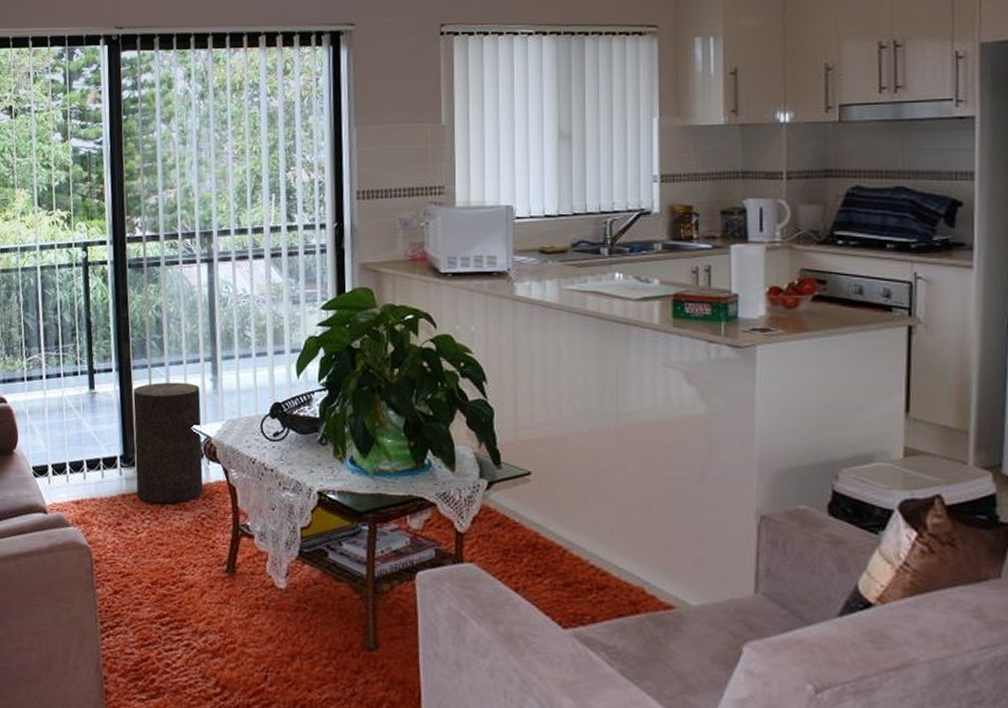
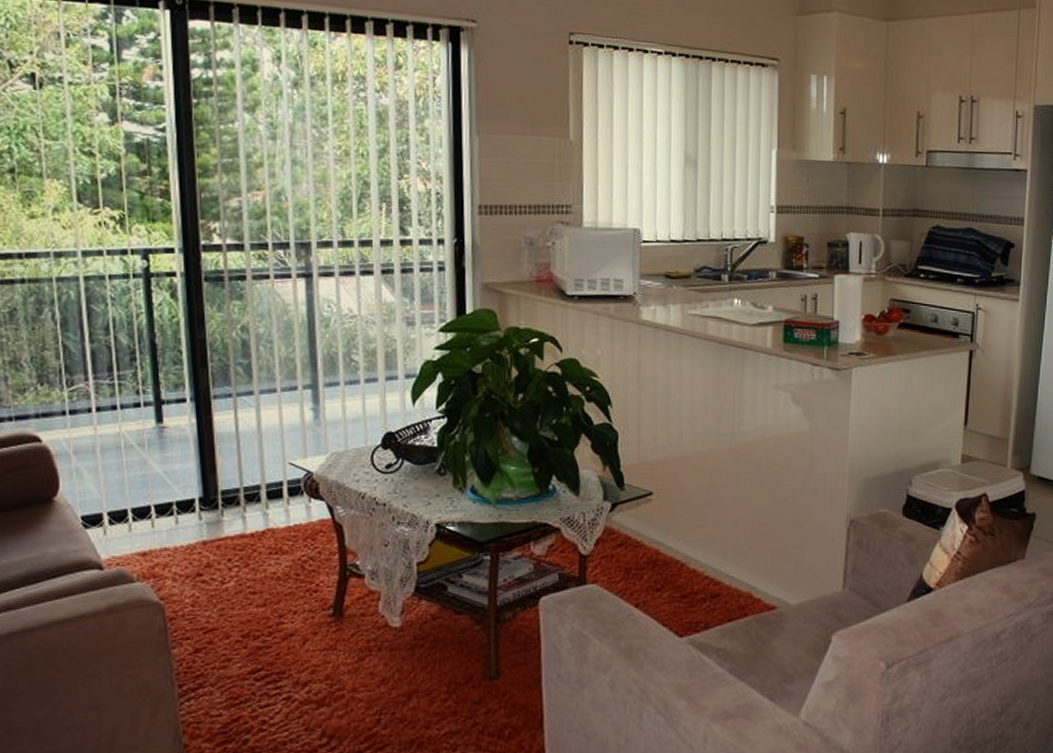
stool: present [133,382,204,504] -> none [214,412,304,548]

